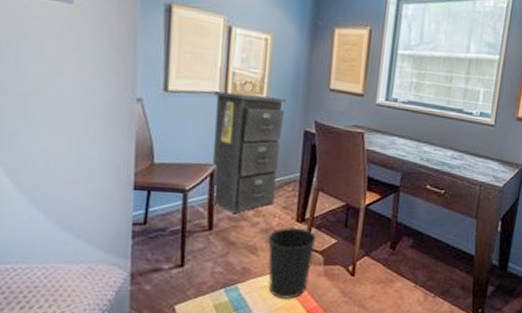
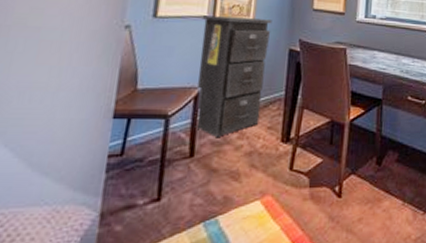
wastebasket: present [268,227,317,300] -> none [251,149,302,231]

